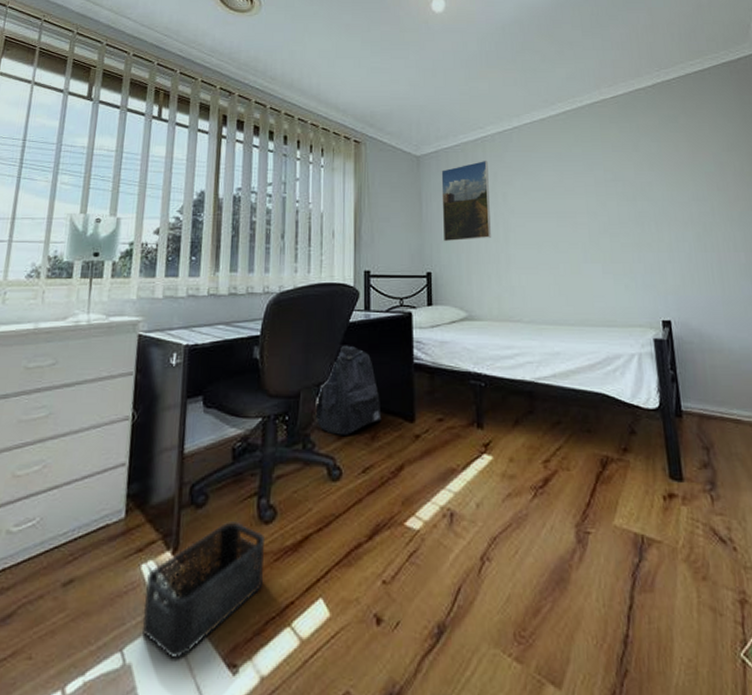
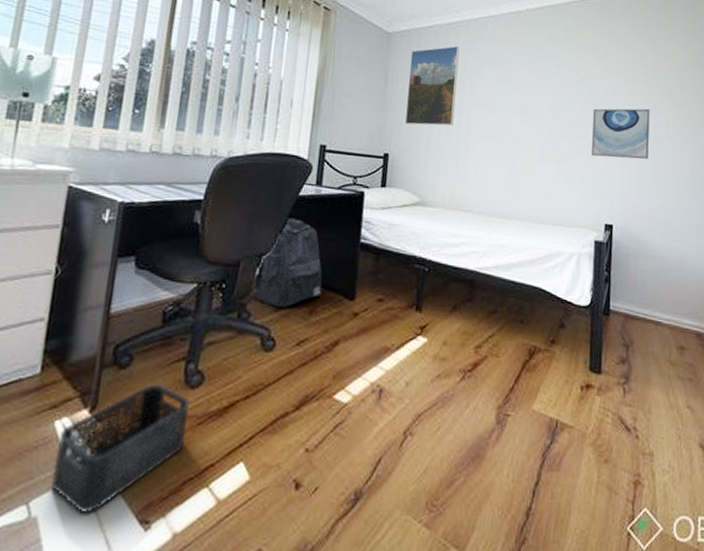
wall art: none [631,197,698,252] -> present [592,108,650,160]

